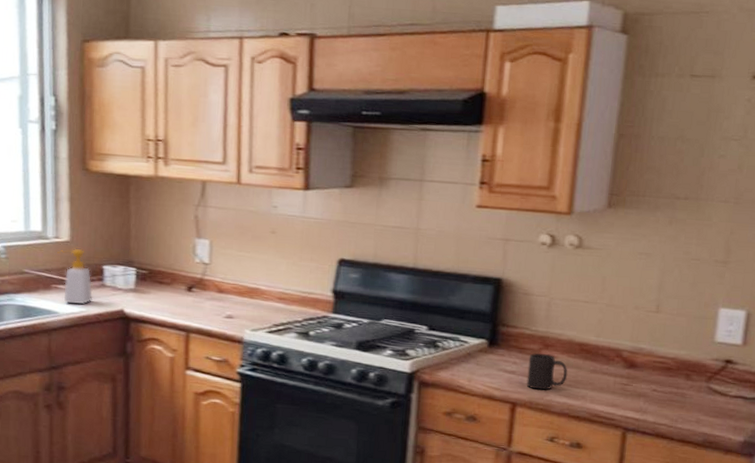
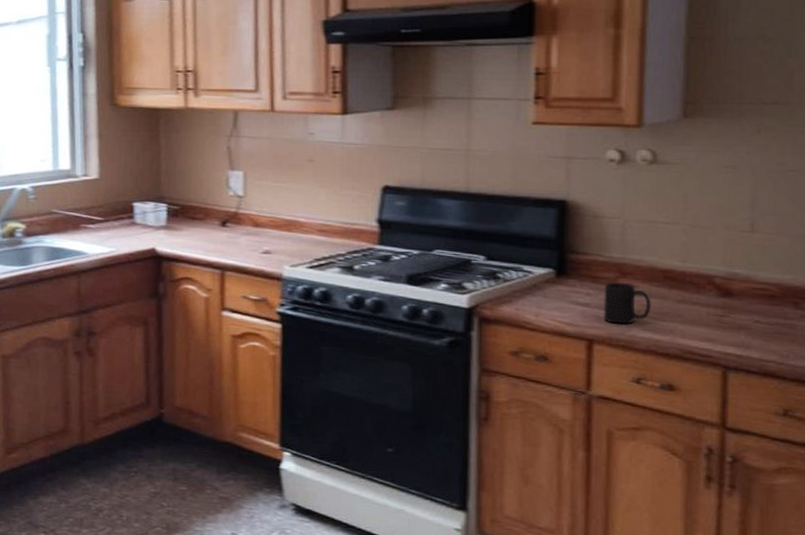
soap bottle: present [57,248,93,305] -> none [86,185,124,245]

